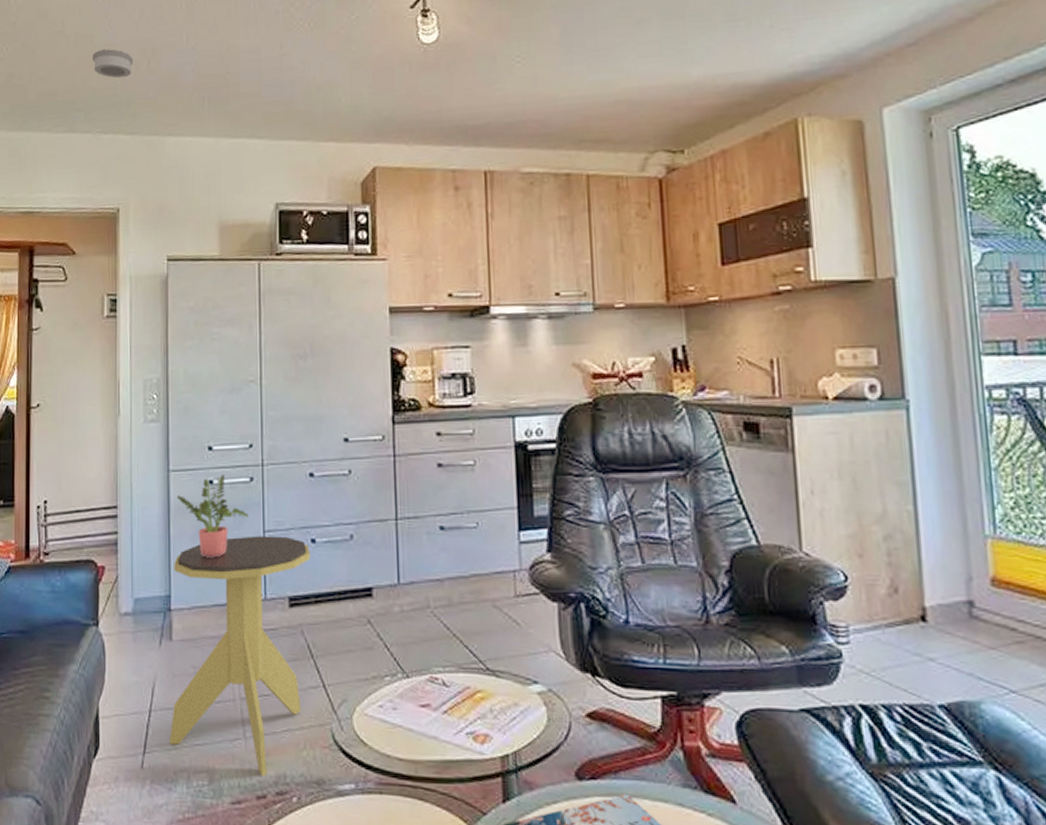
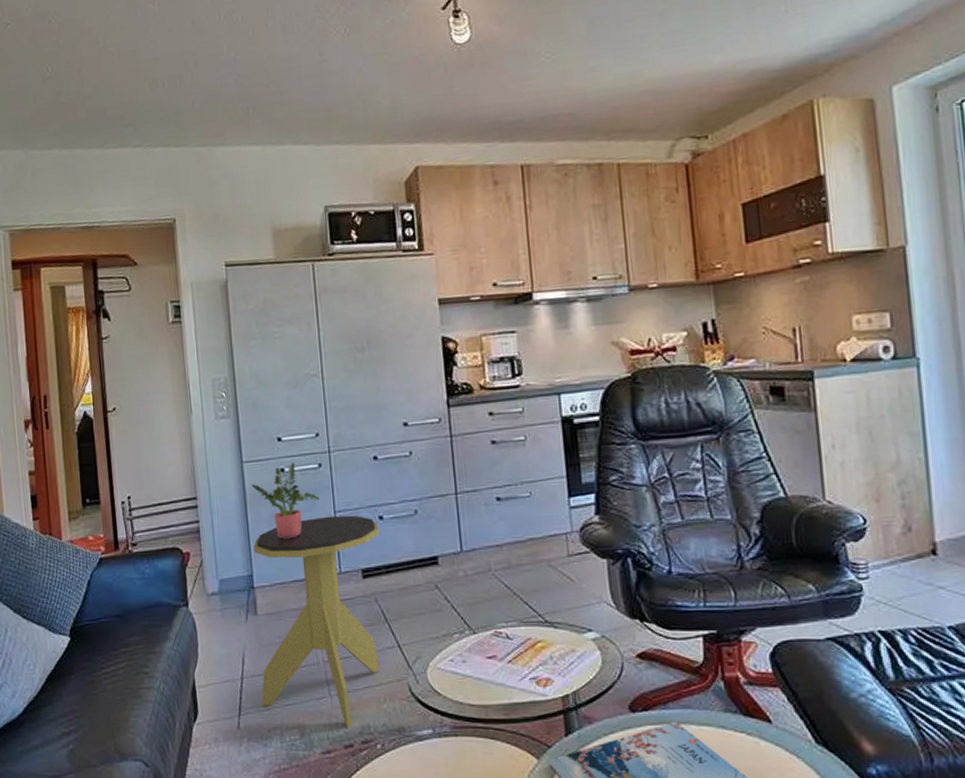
smoke detector: present [92,48,134,79] -> none [136,63,178,92]

